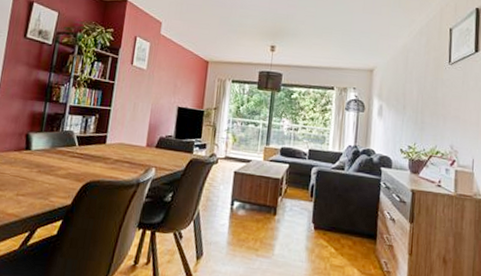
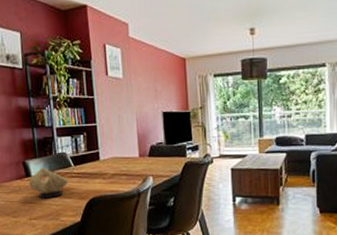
decorative bowl: none [25,142,69,176] -> present [28,167,69,199]

